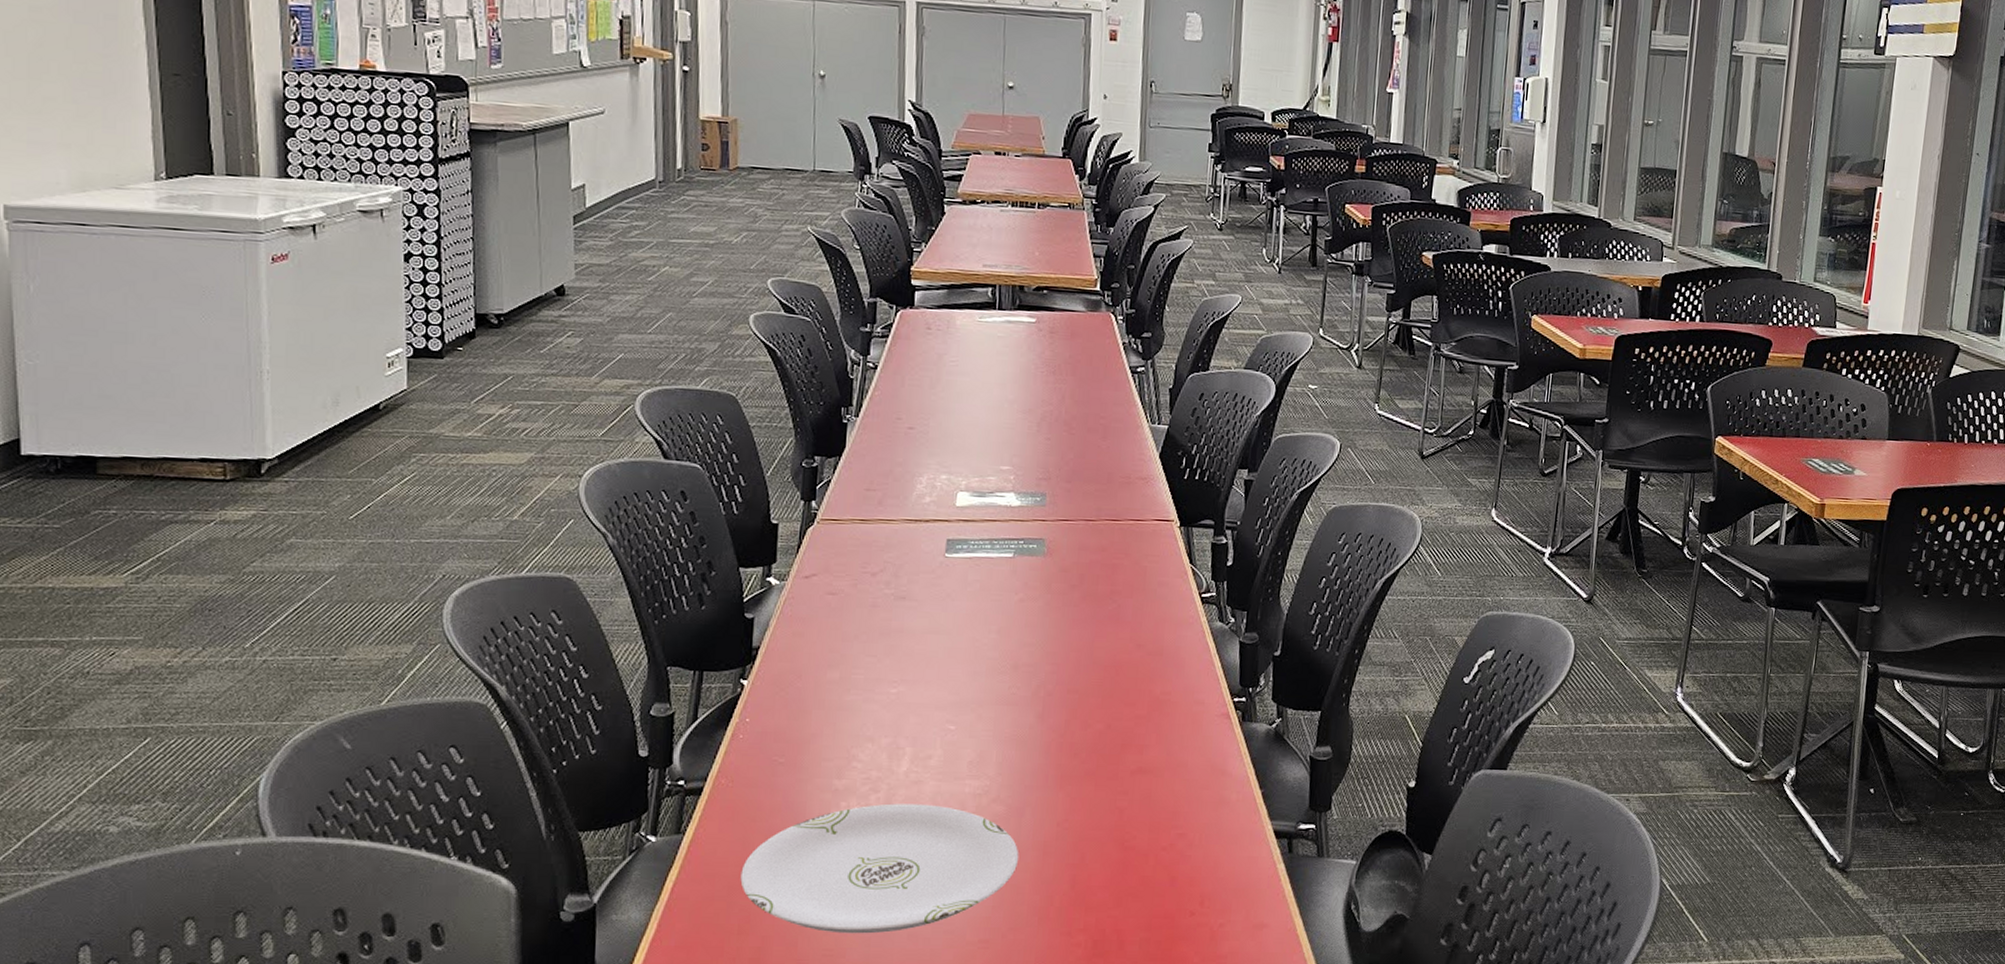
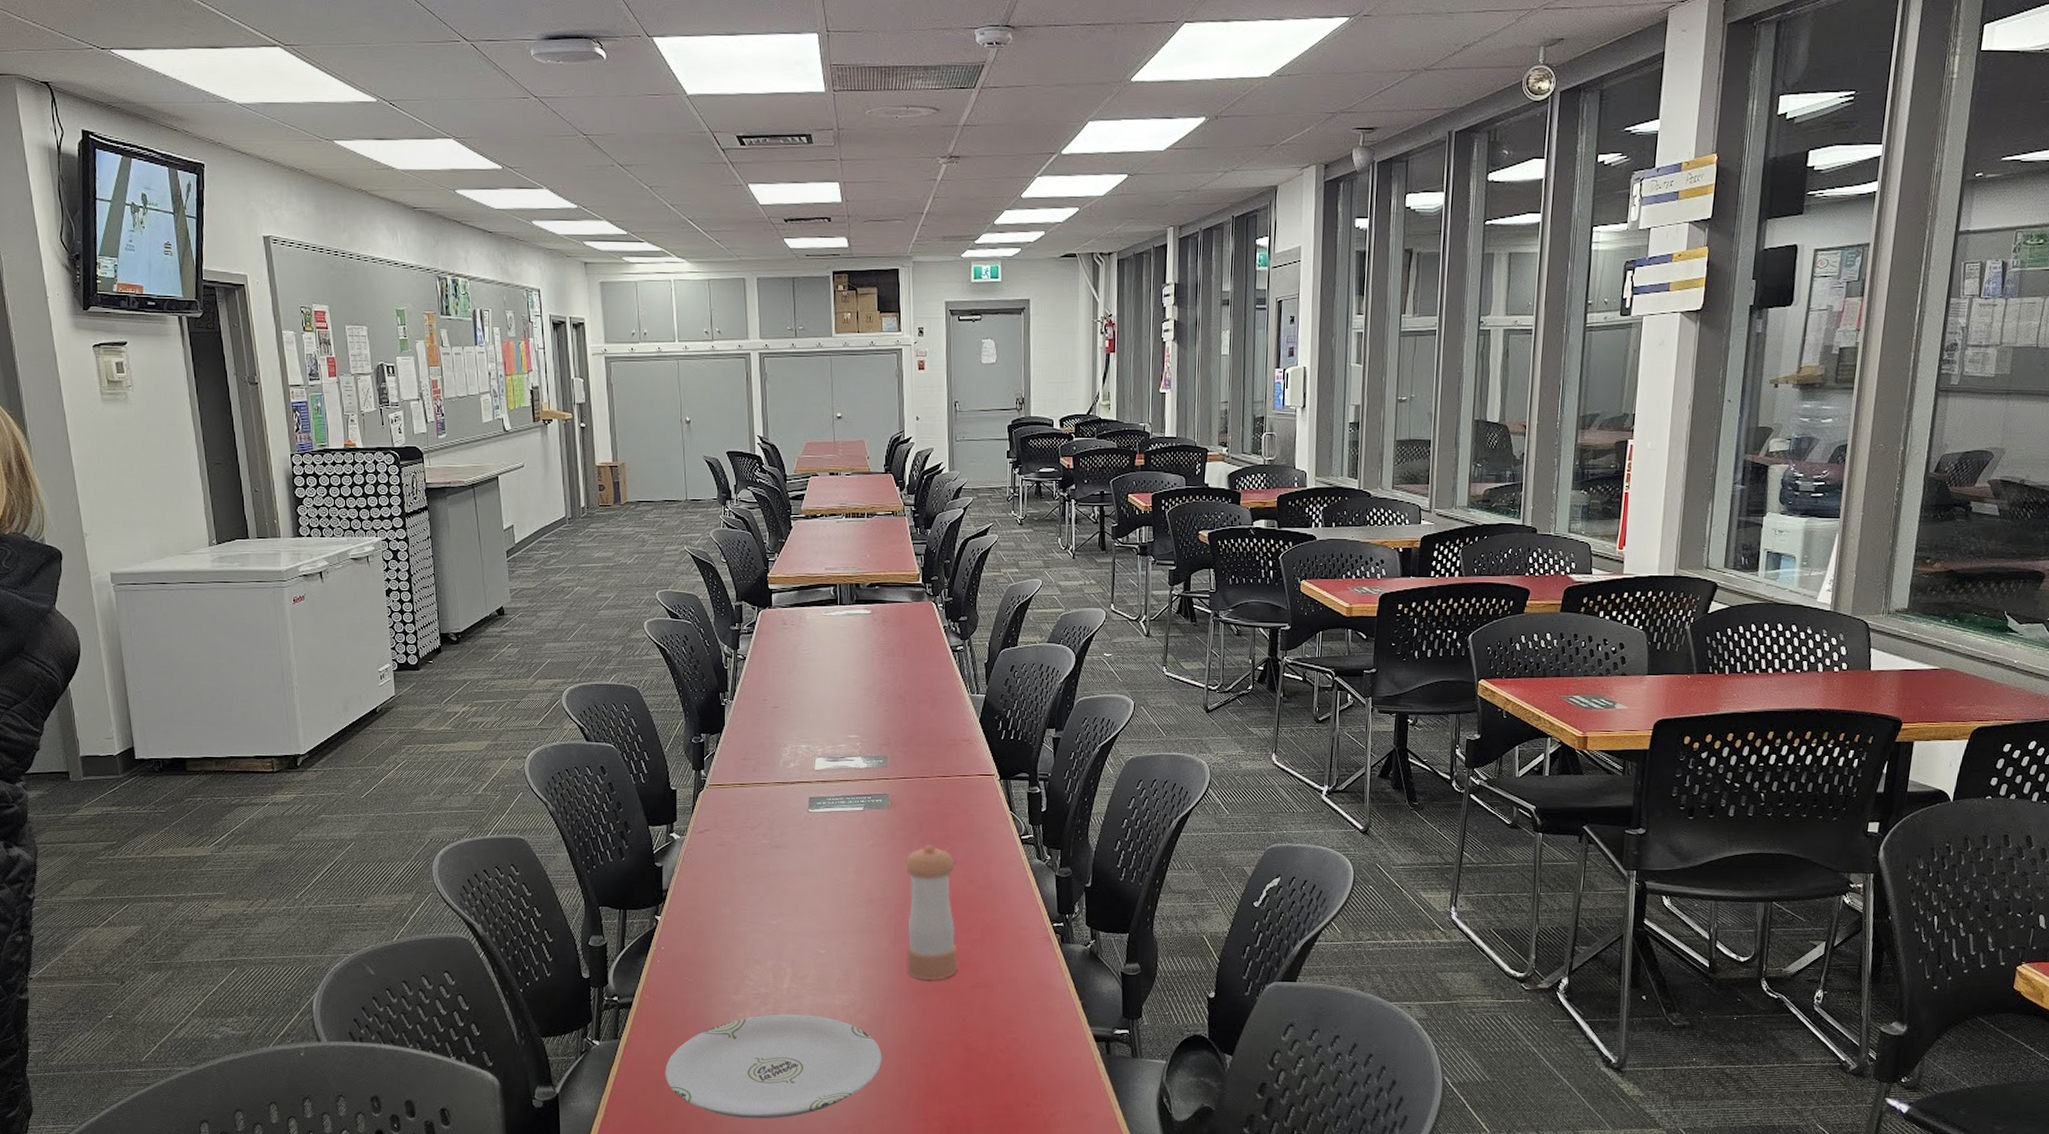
pepper shaker: none [1055,601,1121,765] -> present [904,845,957,981]

